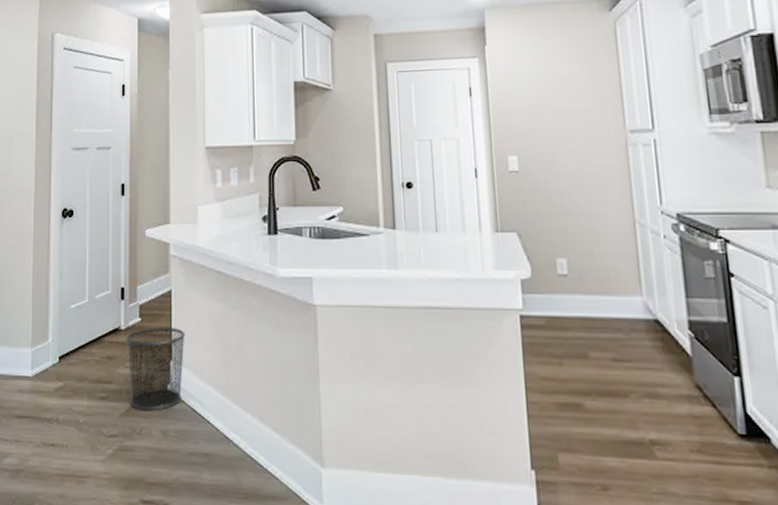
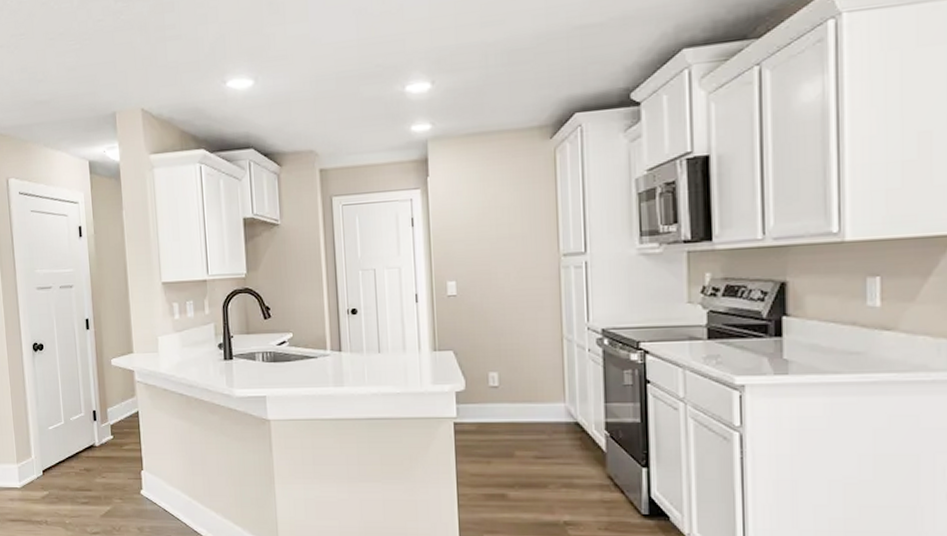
waste bin: present [126,326,185,412] -> none [100,442,154,512]

